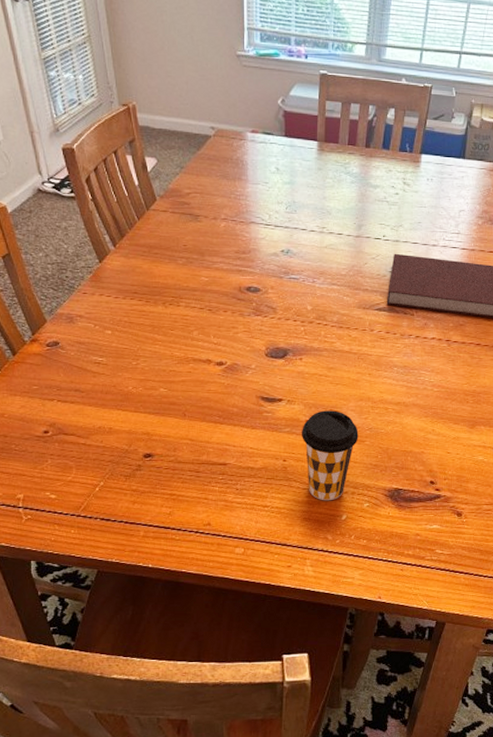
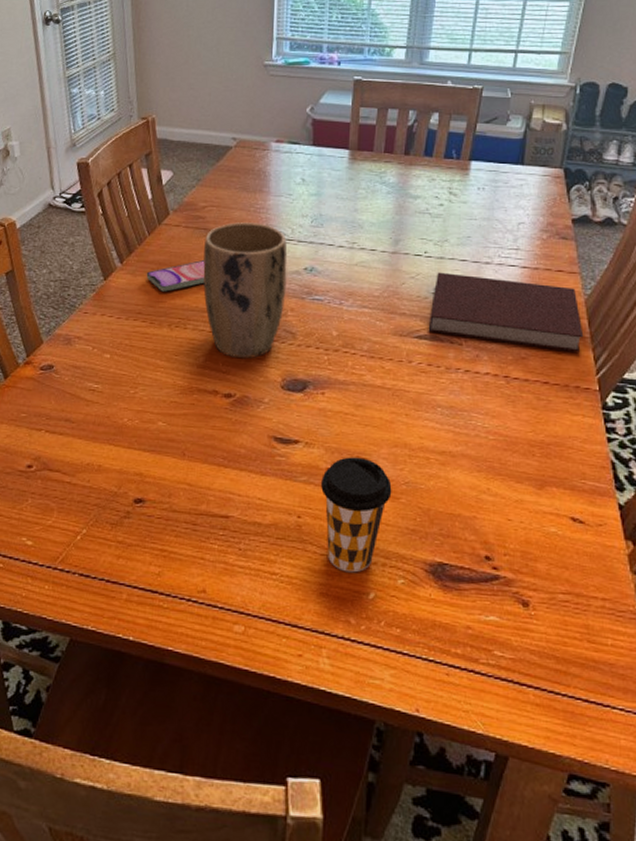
smartphone: none [139,244,194,273] -> present [146,260,205,292]
plant pot: none [191,208,266,332] -> present [203,222,287,359]

